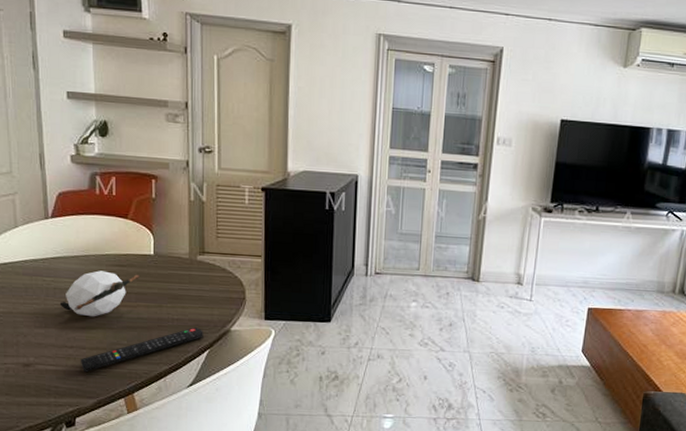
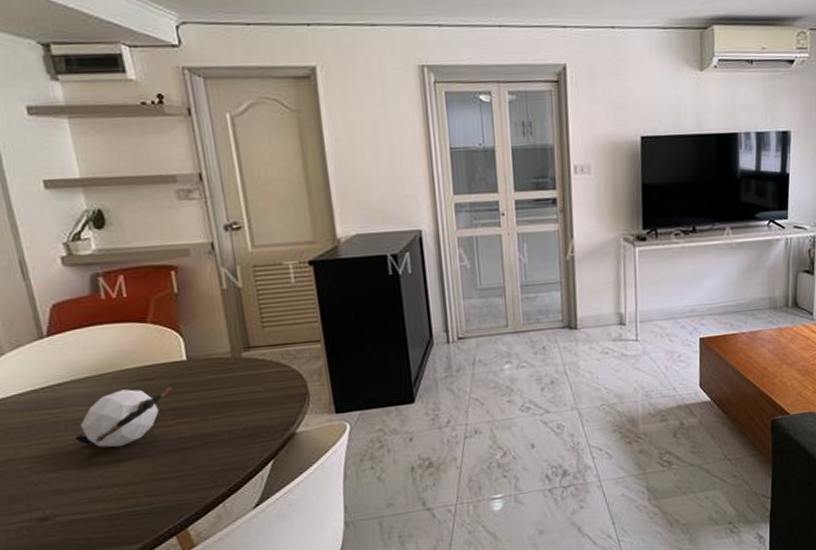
remote control: present [80,327,203,373] -> none [112,436,264,515]

